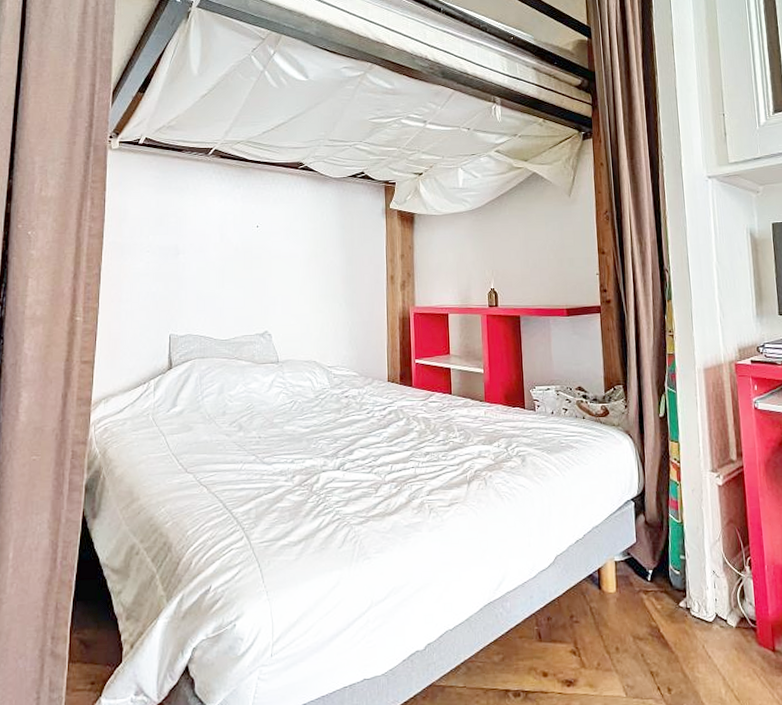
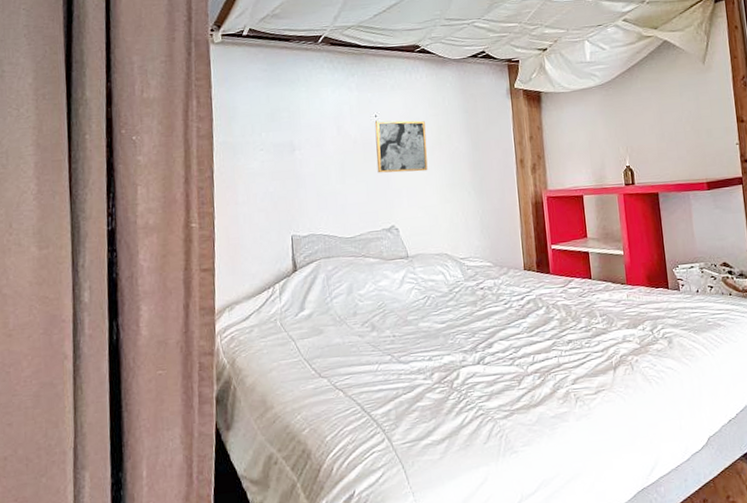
wall art: none [255,231,304,282] -> present [374,120,428,173]

